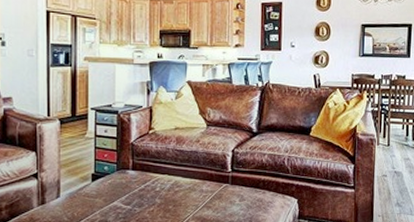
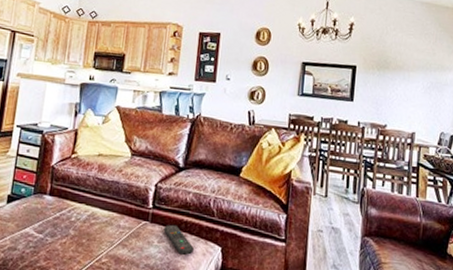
remote control: none [243,184,273,209] -> present [163,224,194,255]

